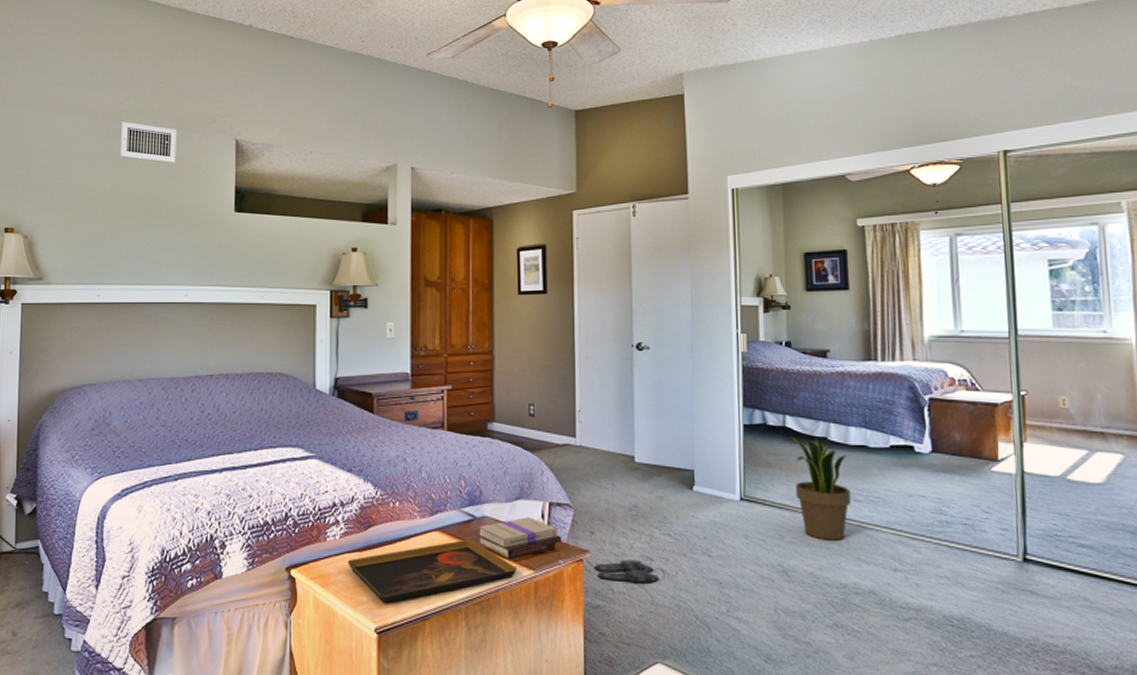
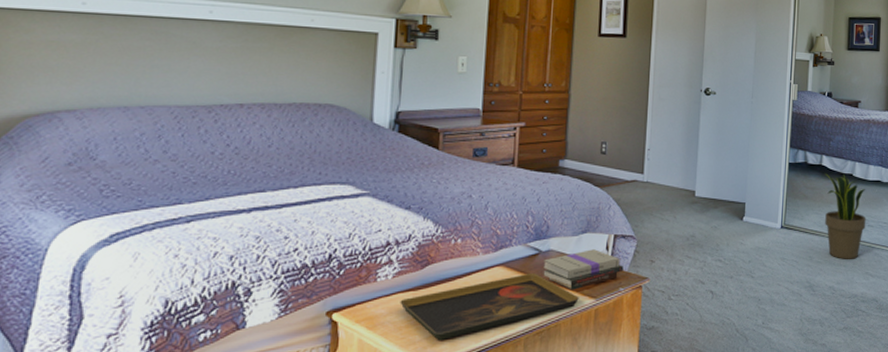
slippers: present [595,559,659,584] -> none [652,284,708,305]

